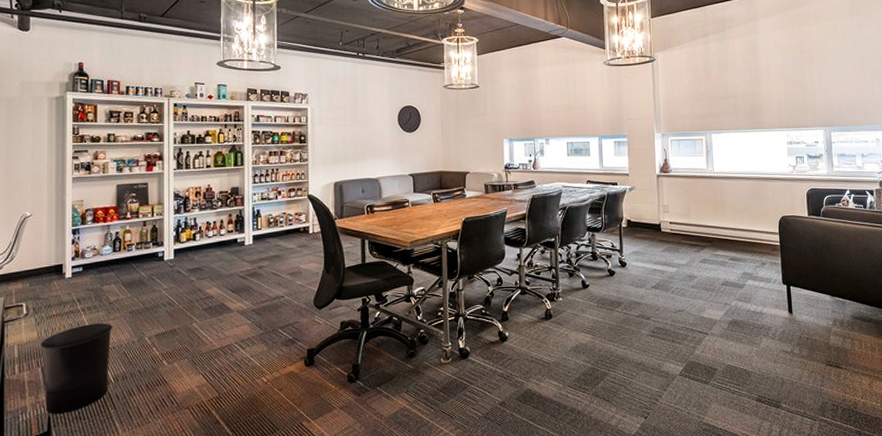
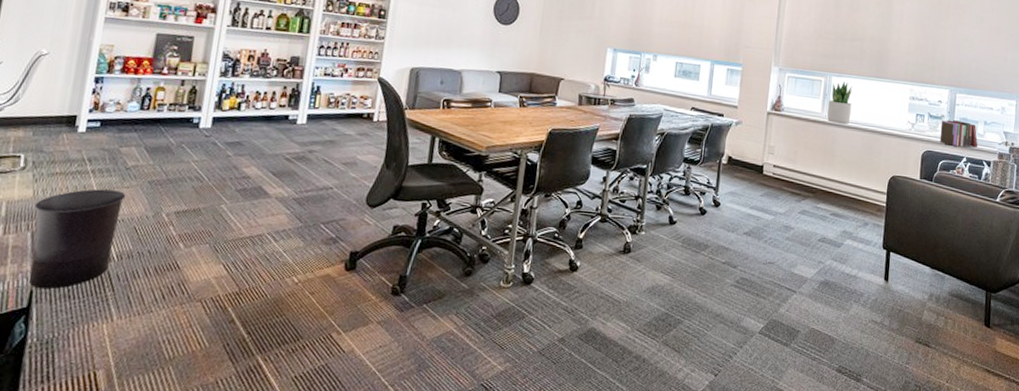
planter: none [712,137,735,176] -> present [827,82,853,125]
books: none [820,157,859,181] -> present [939,120,978,148]

